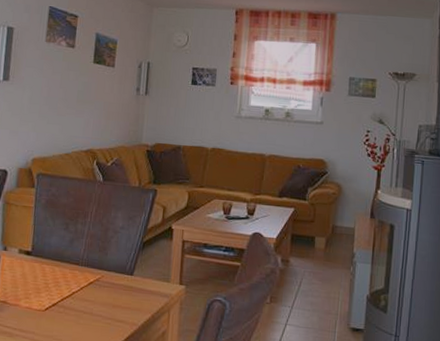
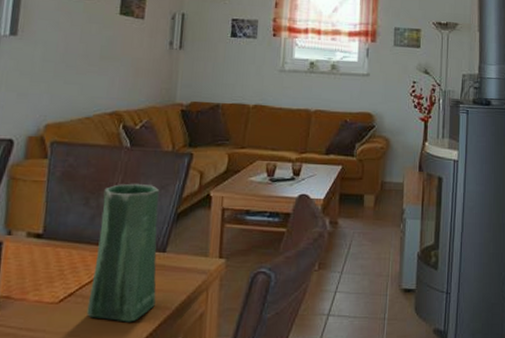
vase: none [67,213,128,333] -> present [87,183,160,322]

